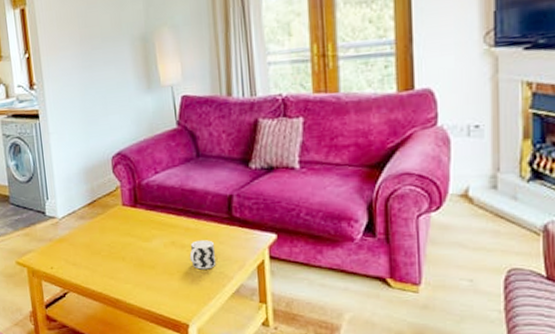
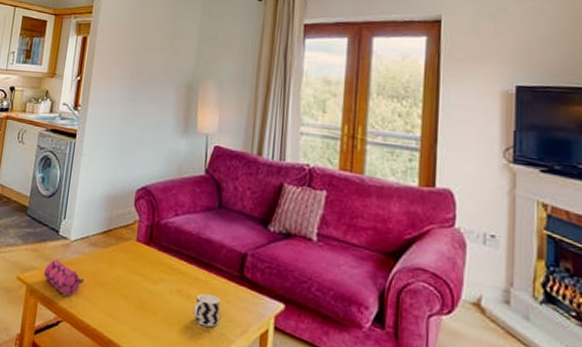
pencil case: none [40,239,81,270] -> present [43,259,84,297]

